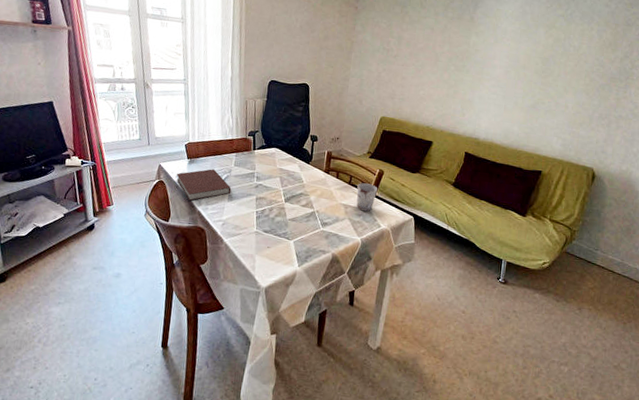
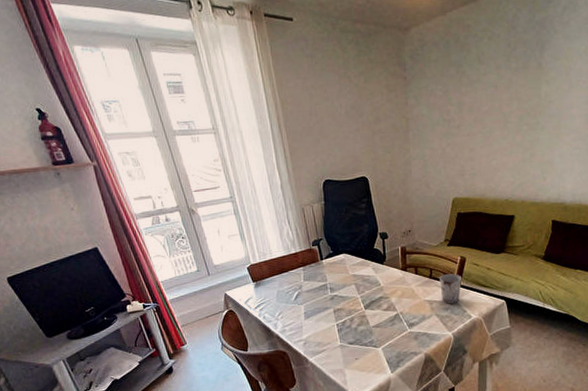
notebook: present [176,169,232,202] -> none [245,288,306,326]

